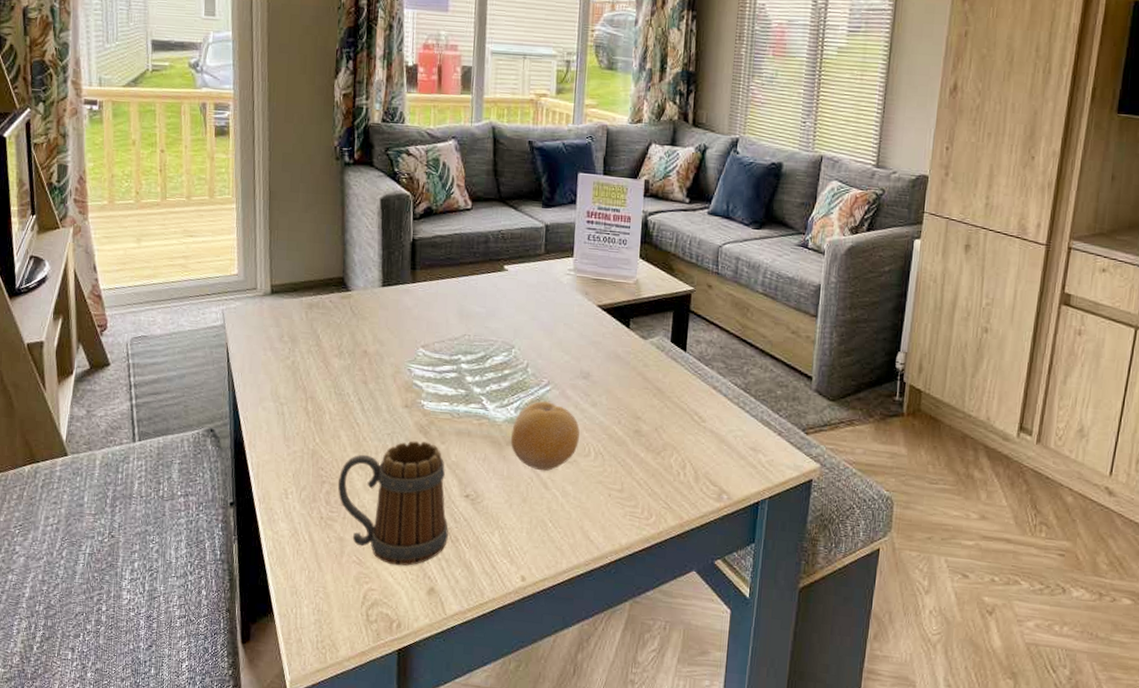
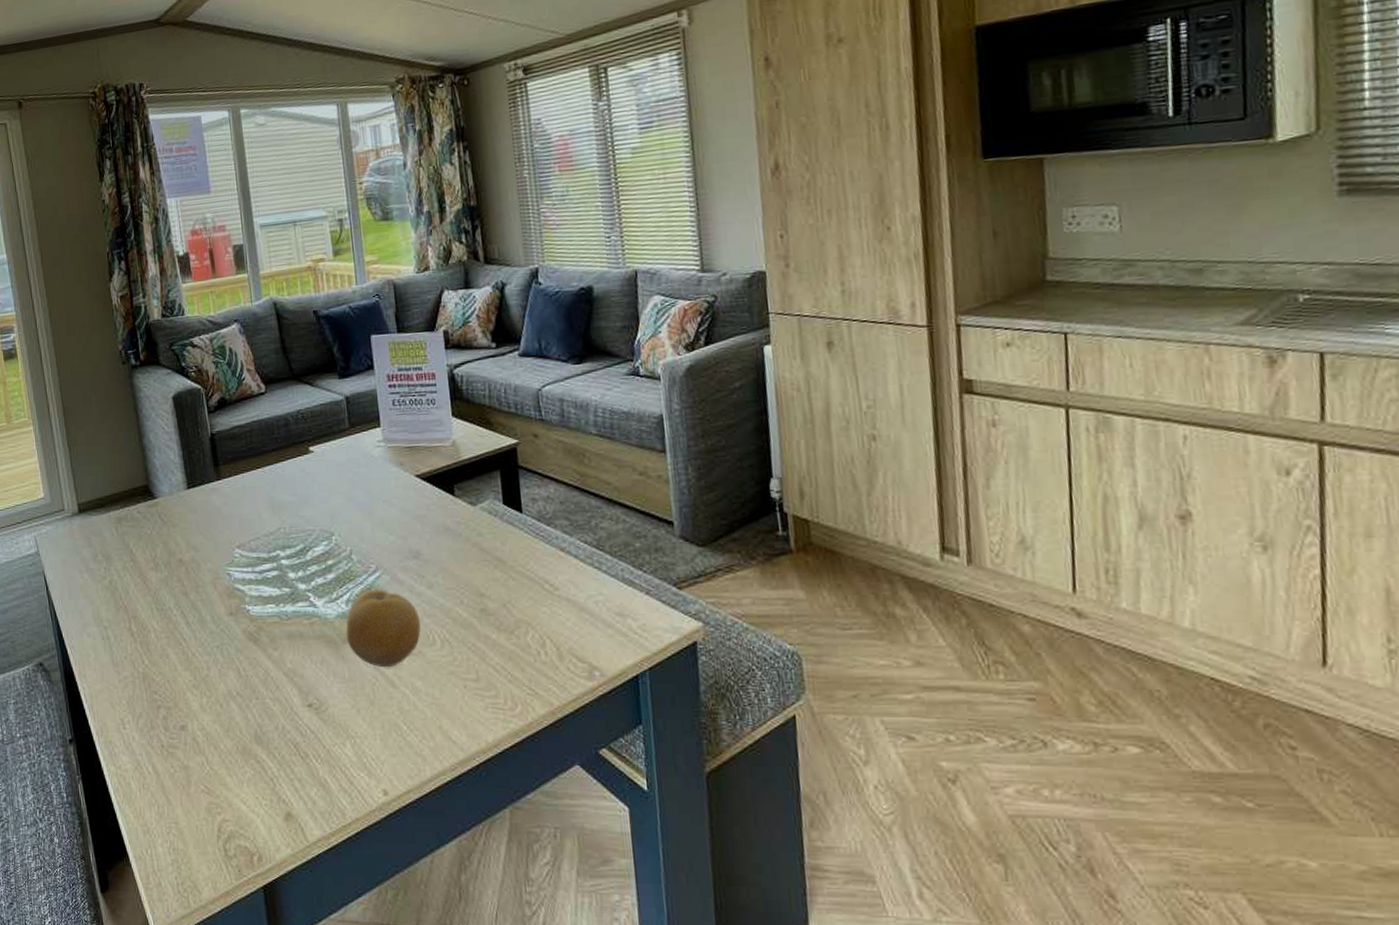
mug: present [338,441,448,566] -> none [174,650,297,791]

